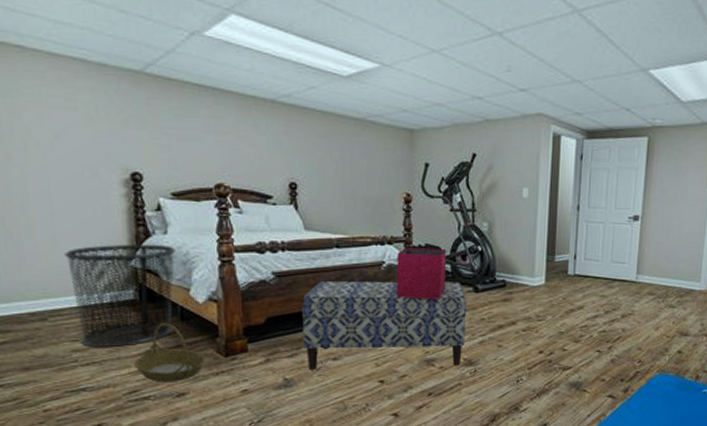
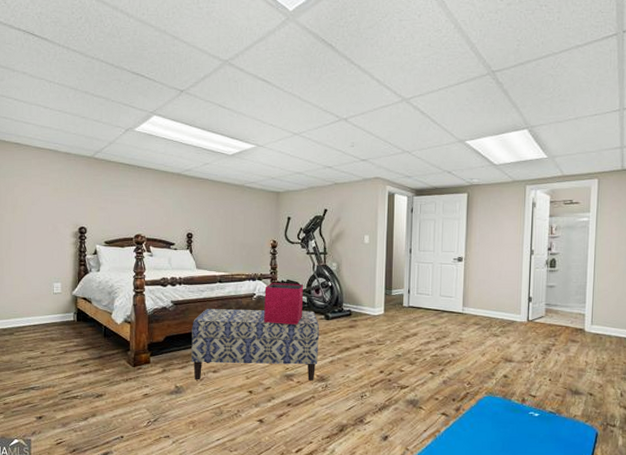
waste bin: present [64,244,176,348] -> none [30,279,104,357]
basket: present [134,323,205,383] -> none [69,338,119,386]

